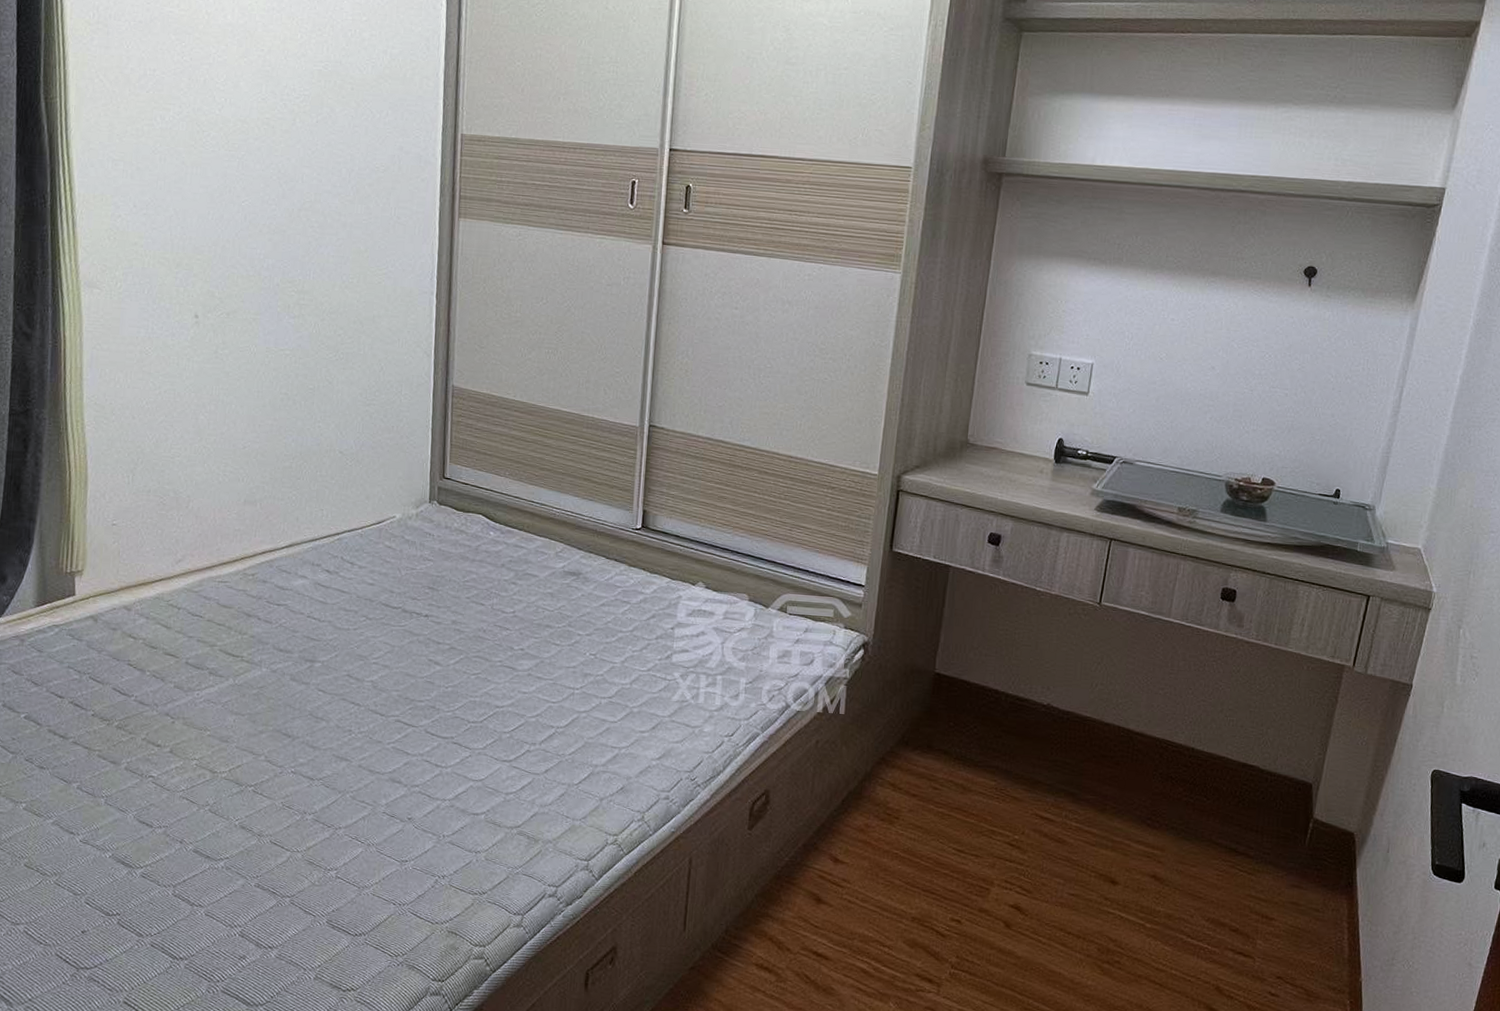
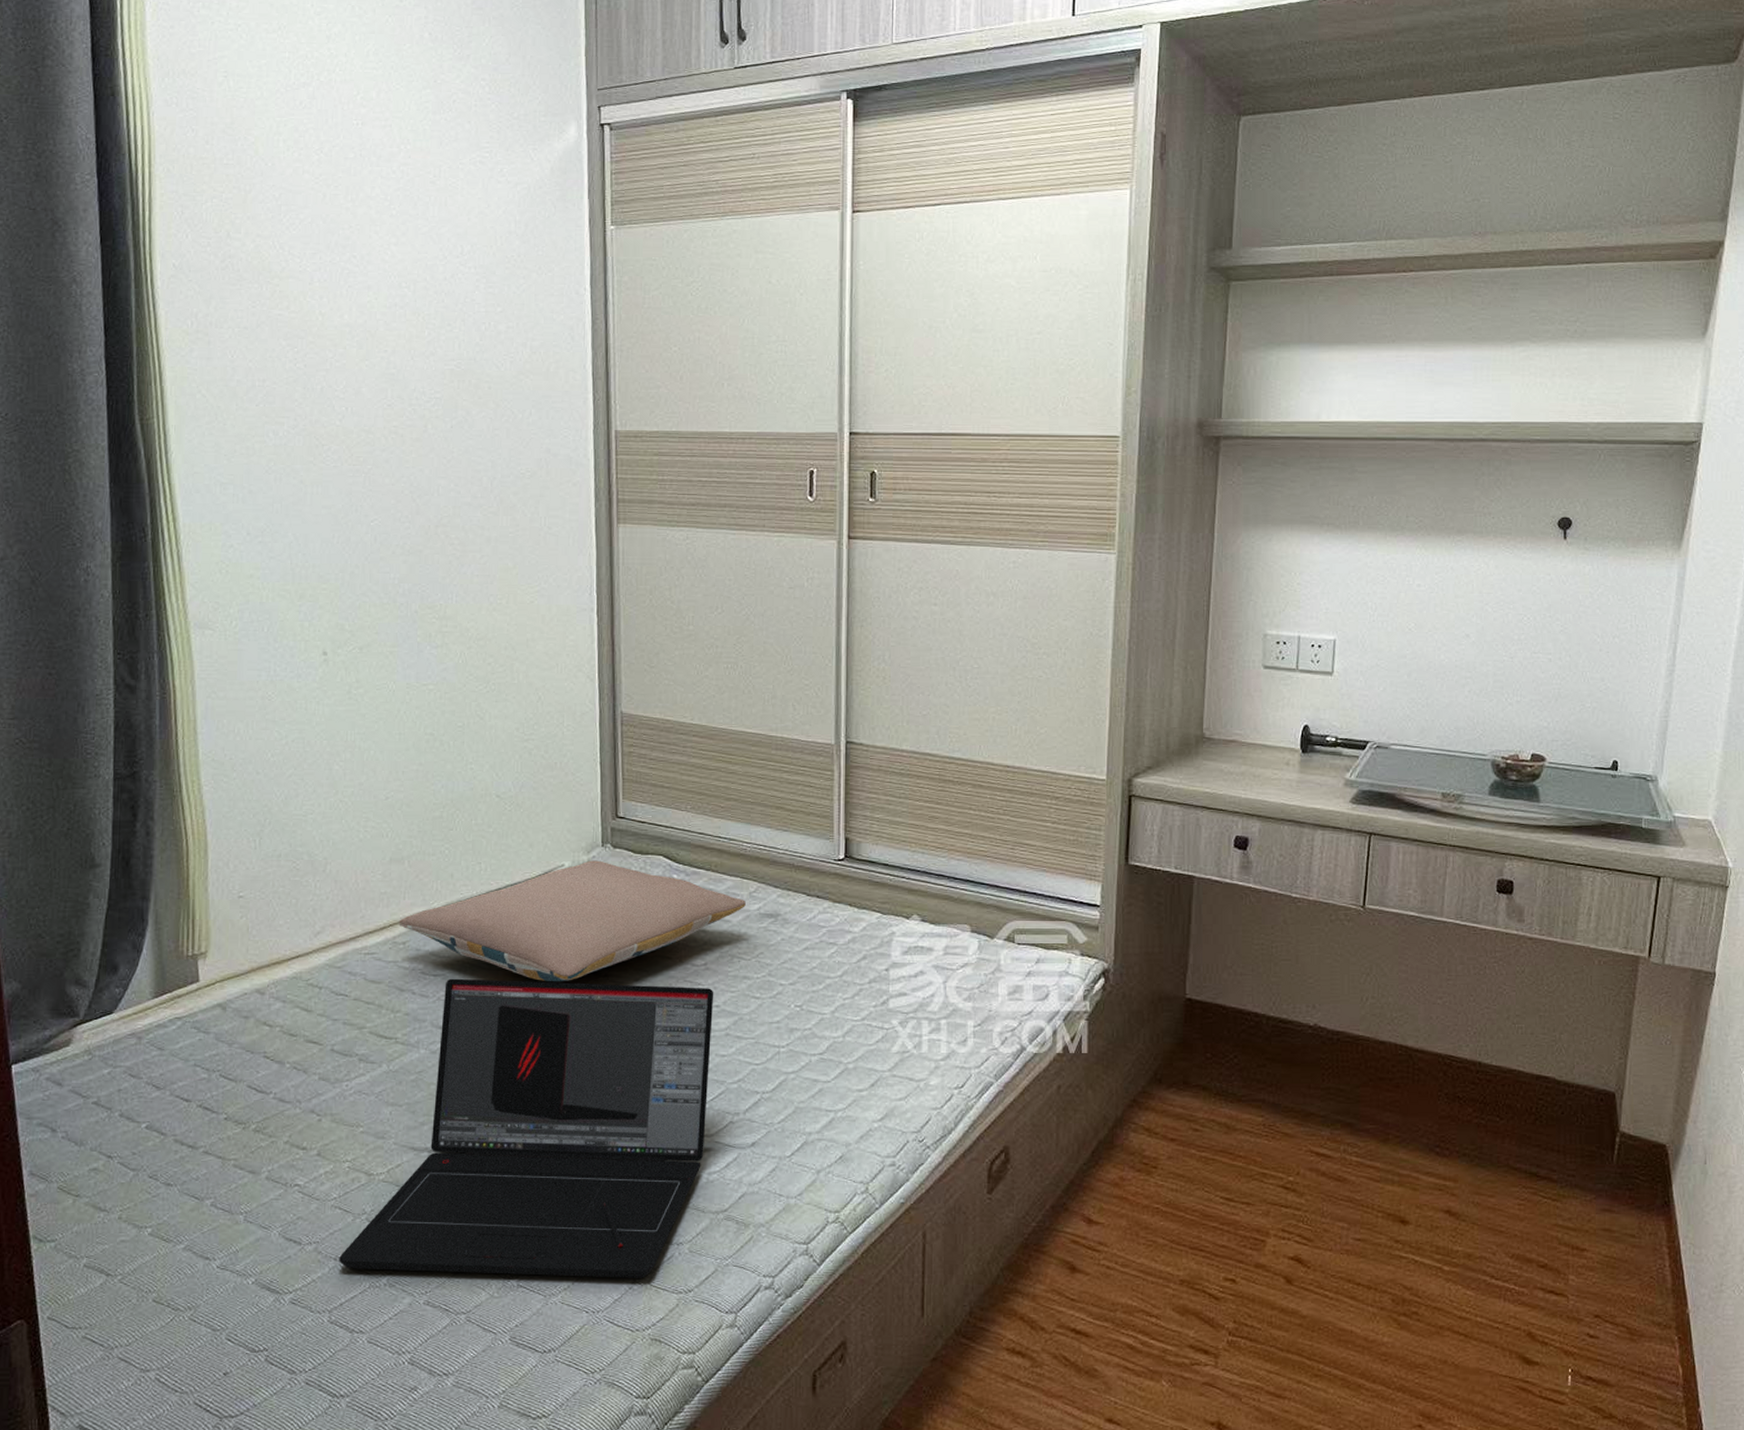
laptop: none [184,608,520,879] -> present [339,978,714,1278]
pillow: none [249,514,552,619] -> present [399,860,746,982]

